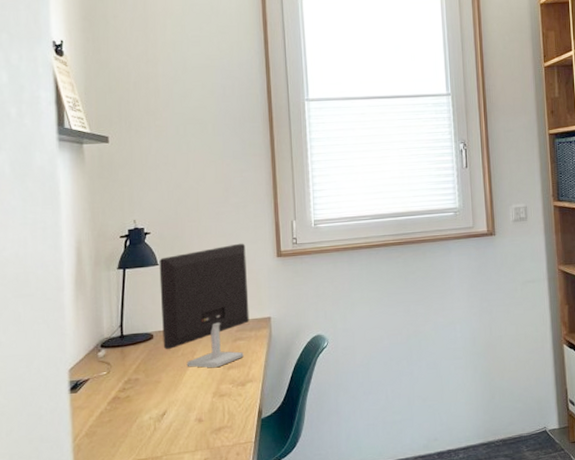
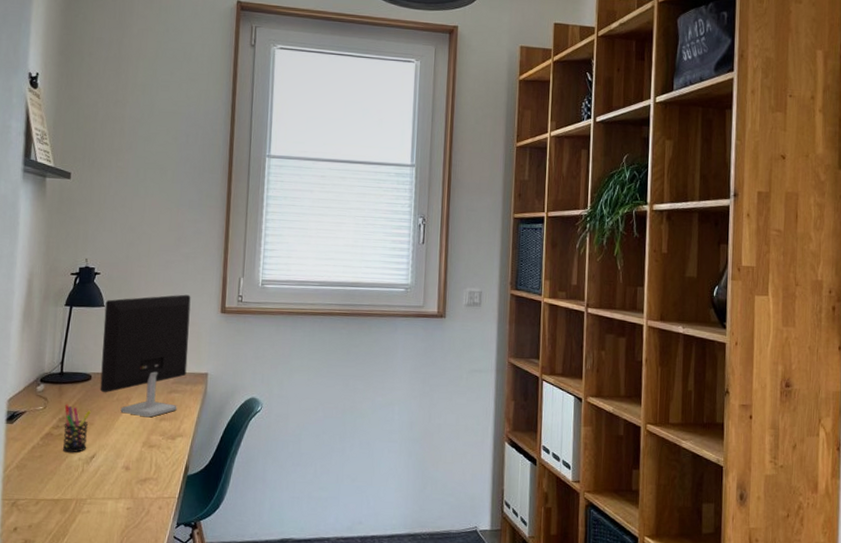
pen holder: none [129,366,157,414] -> present [62,404,91,453]

